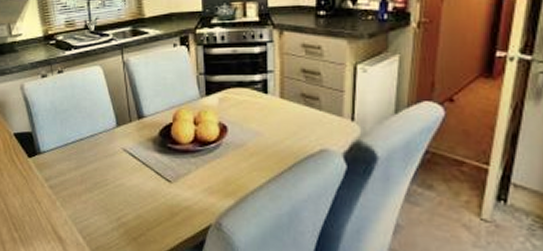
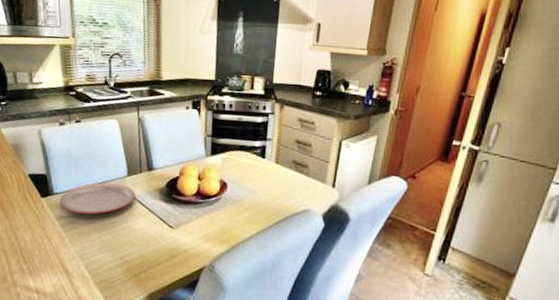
plate: none [47,135,127,173] -> present [59,182,136,215]

